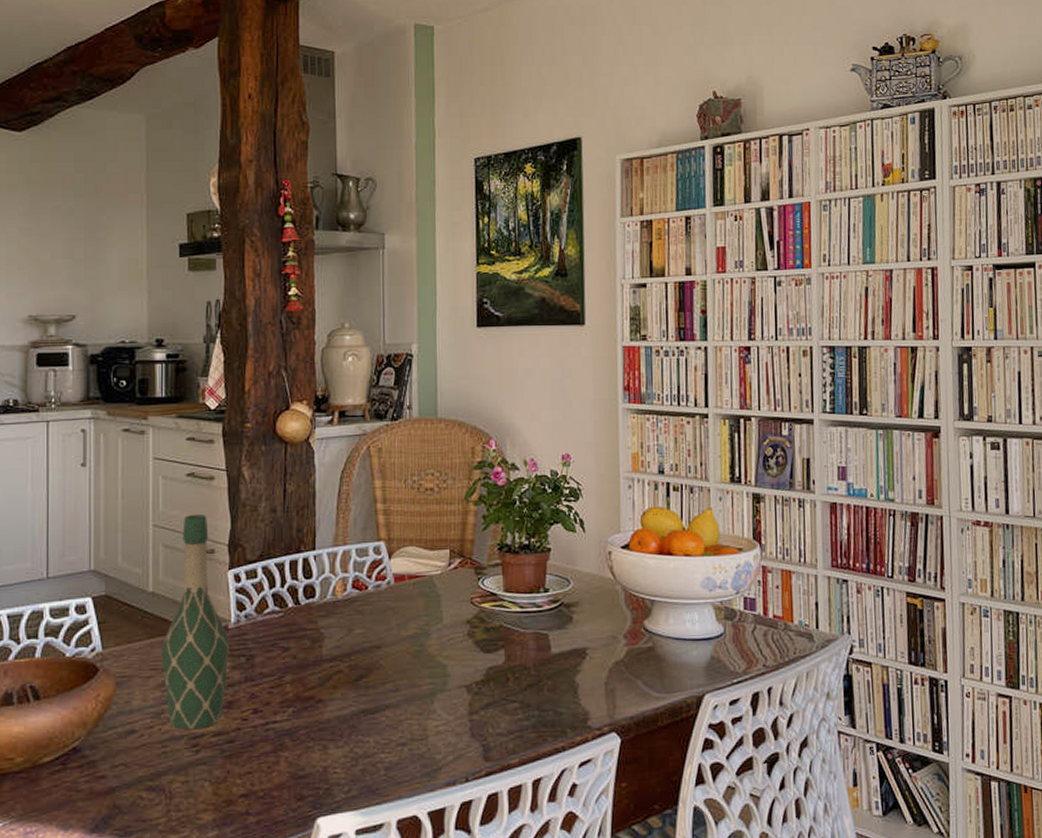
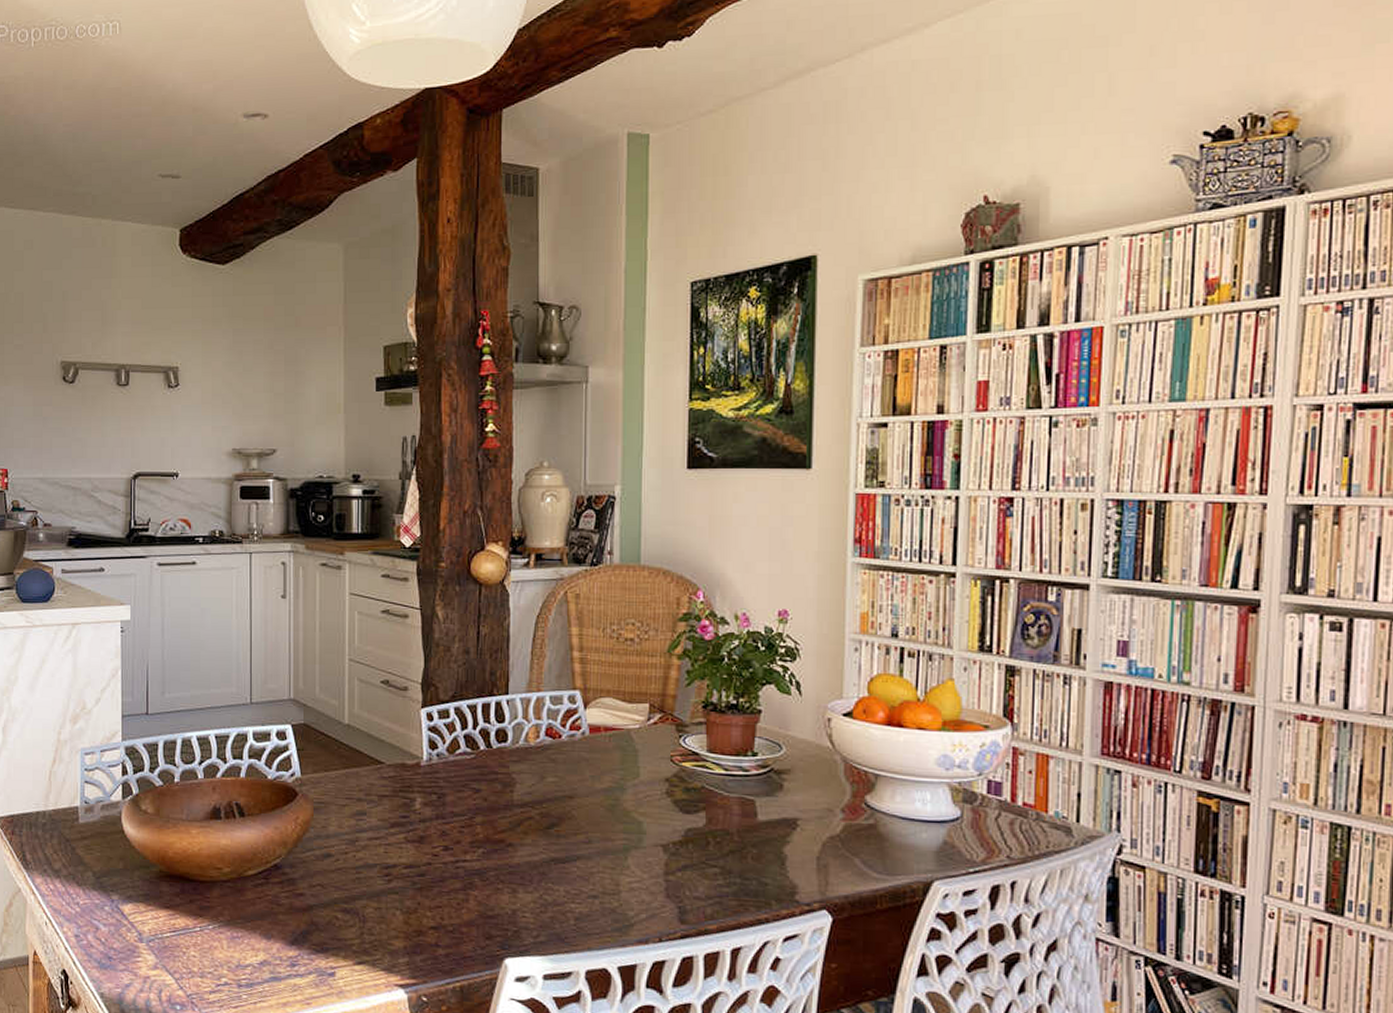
wine bottle: present [161,513,229,730] -> none [356,650,421,860]

